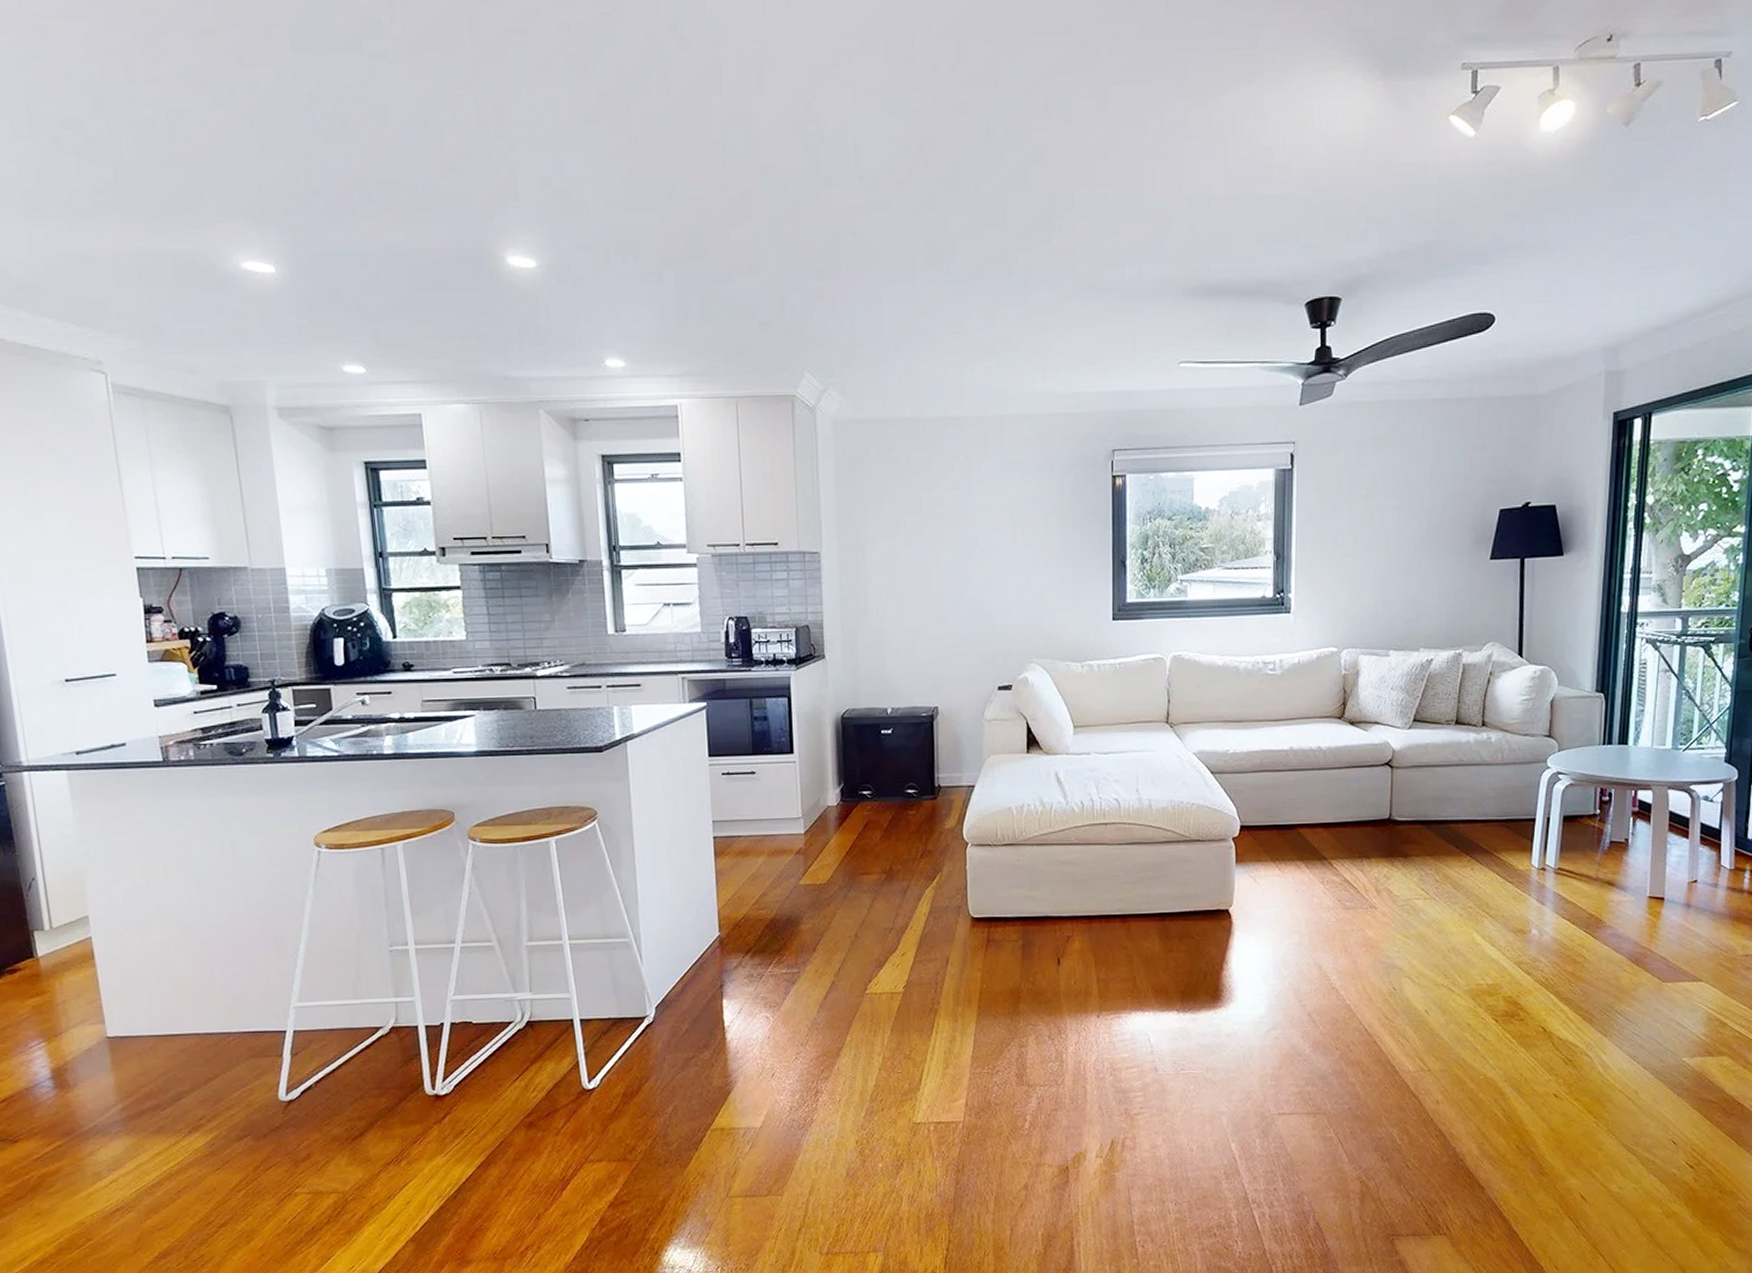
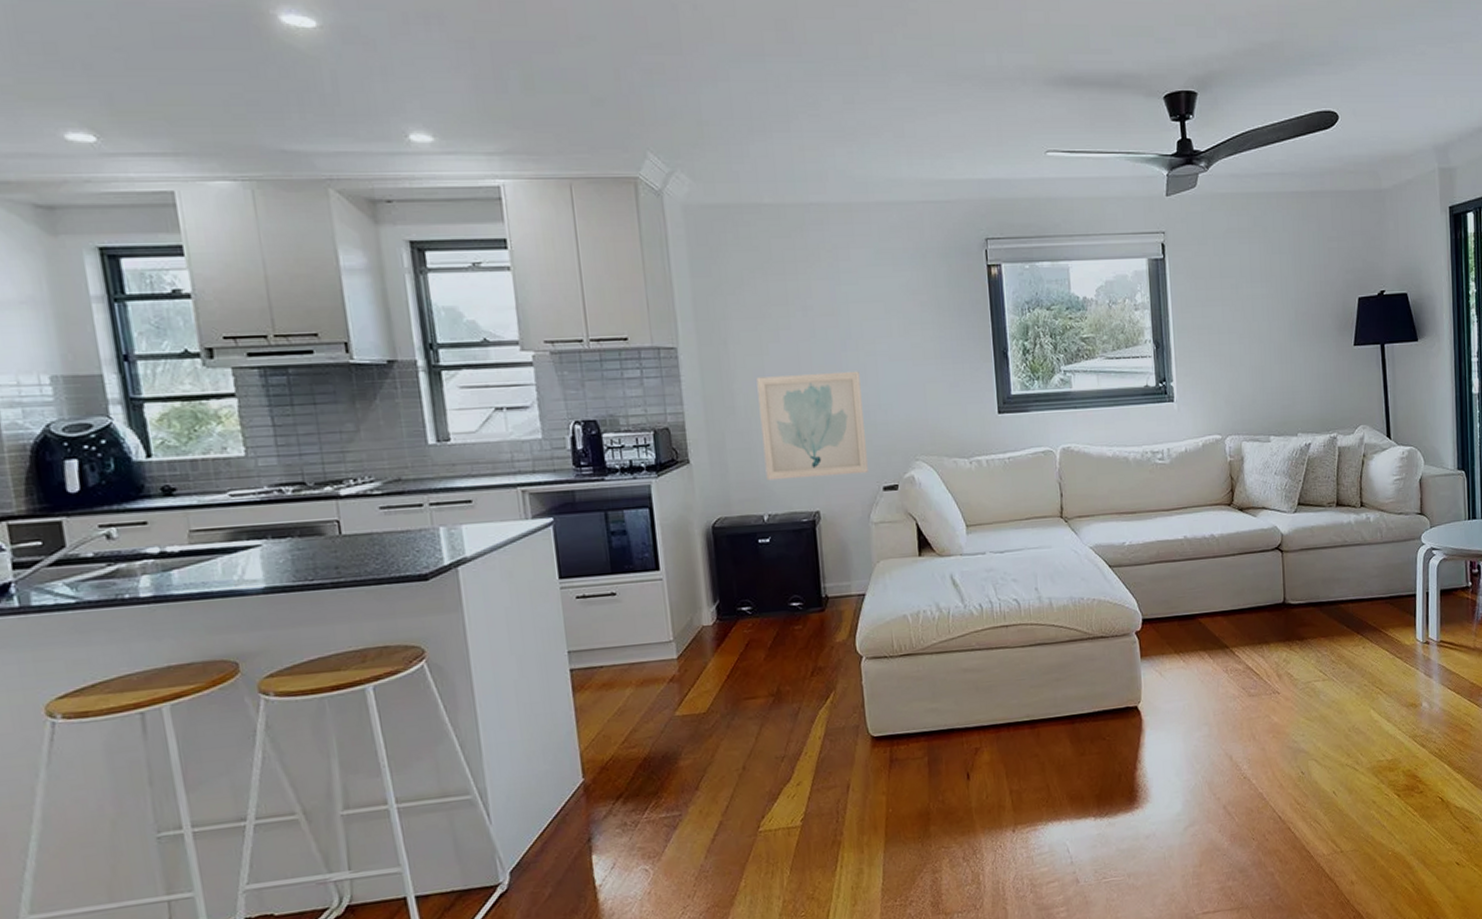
wall art: none [889,576,985,677] -> present [756,371,868,481]

